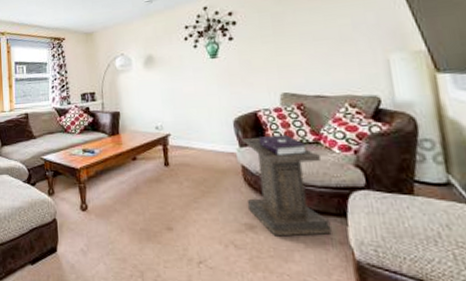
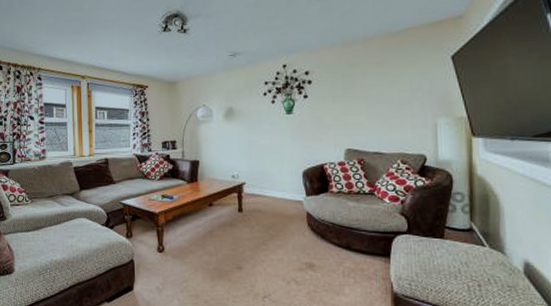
lectern: present [241,134,332,237] -> none [308,185,377,274]

